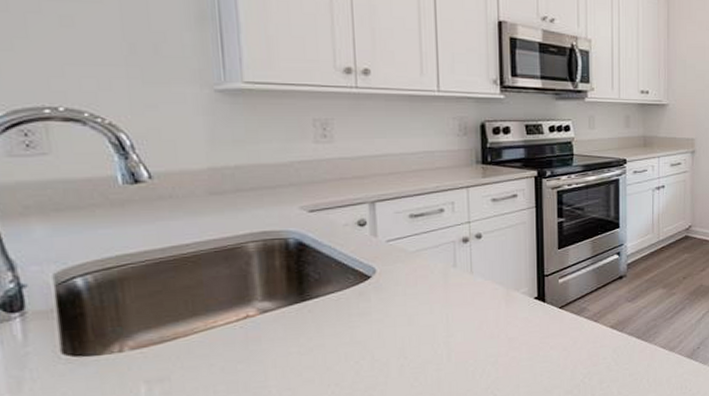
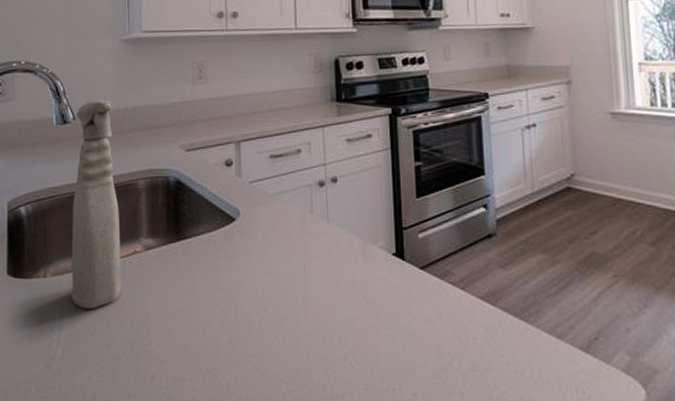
spray bottle: none [154,157,232,379] -> present [71,100,122,309]

